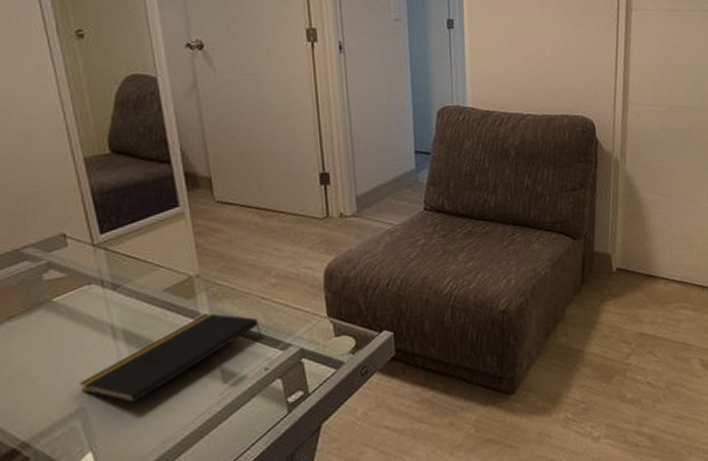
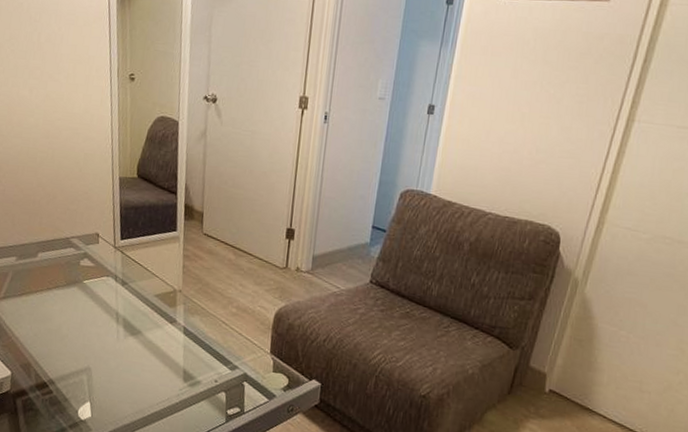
notepad: present [78,312,263,404] -> none [89,322,218,376]

